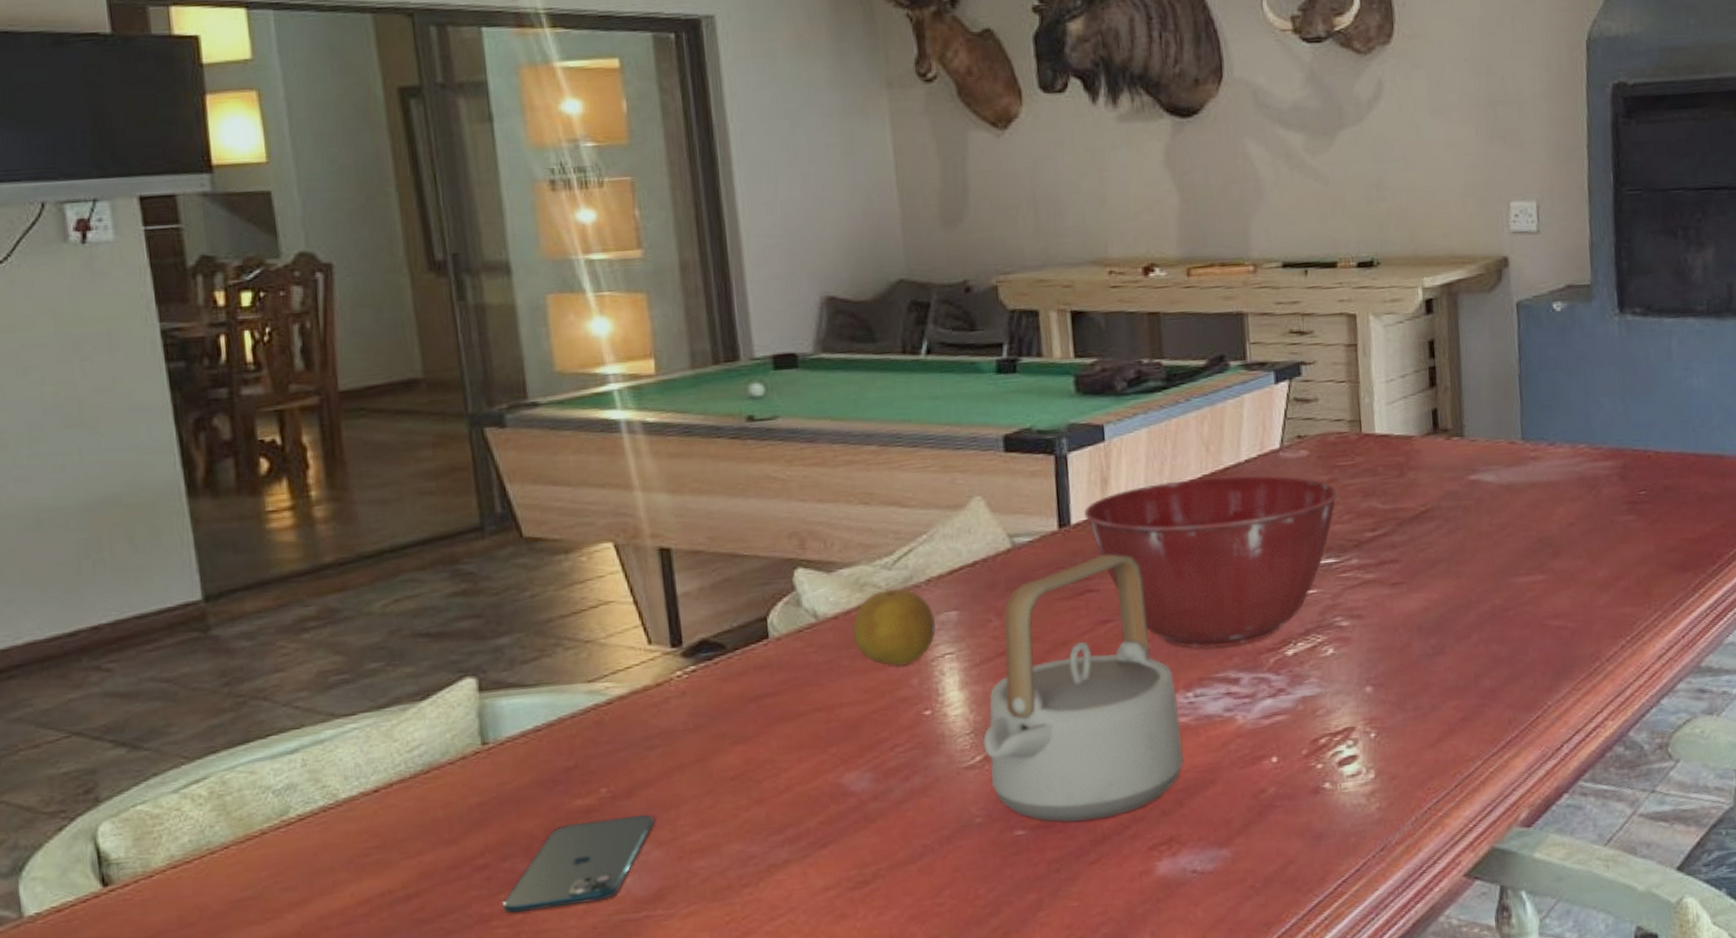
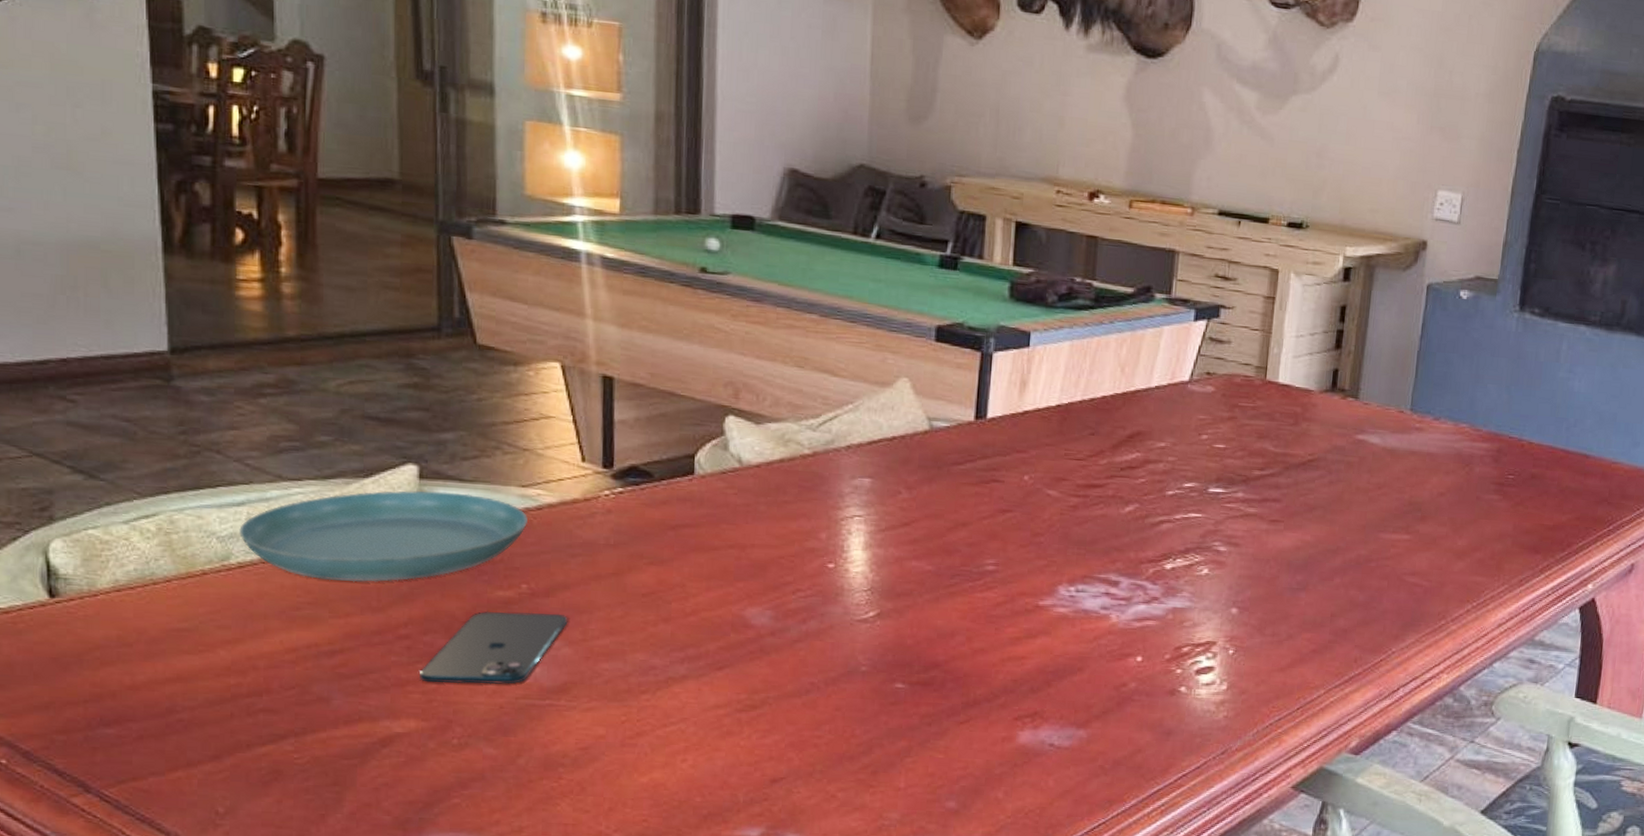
saucer: none [295,699,599,820] -> present [239,490,528,582]
fruit: present [852,588,936,667] -> none [772,448,849,521]
teapot: present [982,554,1183,822] -> none [877,449,1060,686]
mixing bowl: present [1084,475,1339,649] -> none [1001,394,1236,552]

